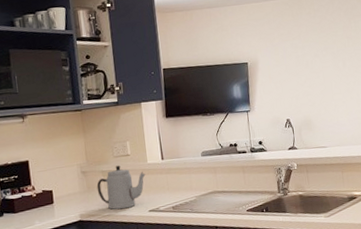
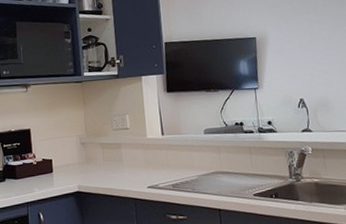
teapot: present [96,165,146,210] -> none [95,138,145,183]

